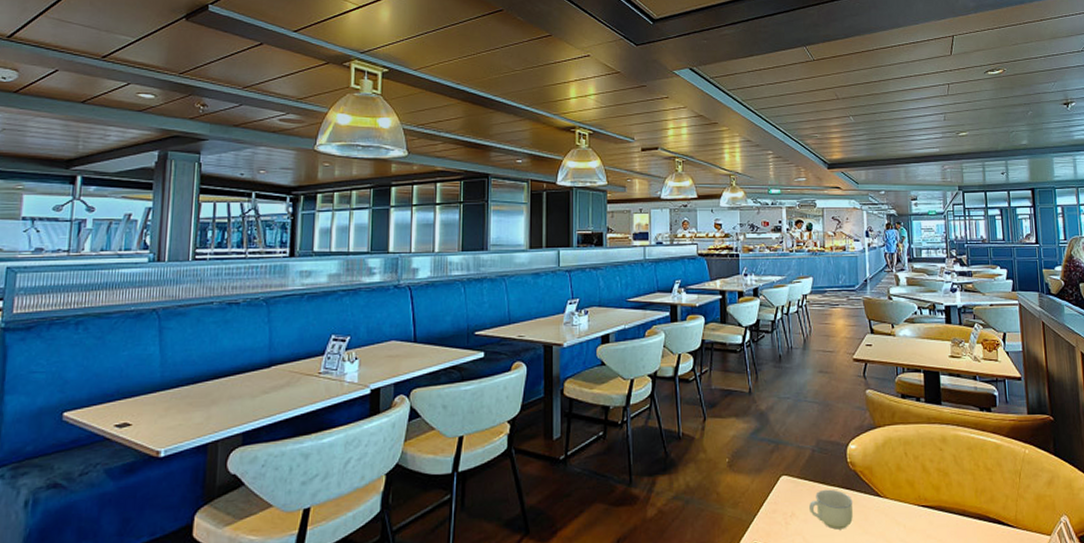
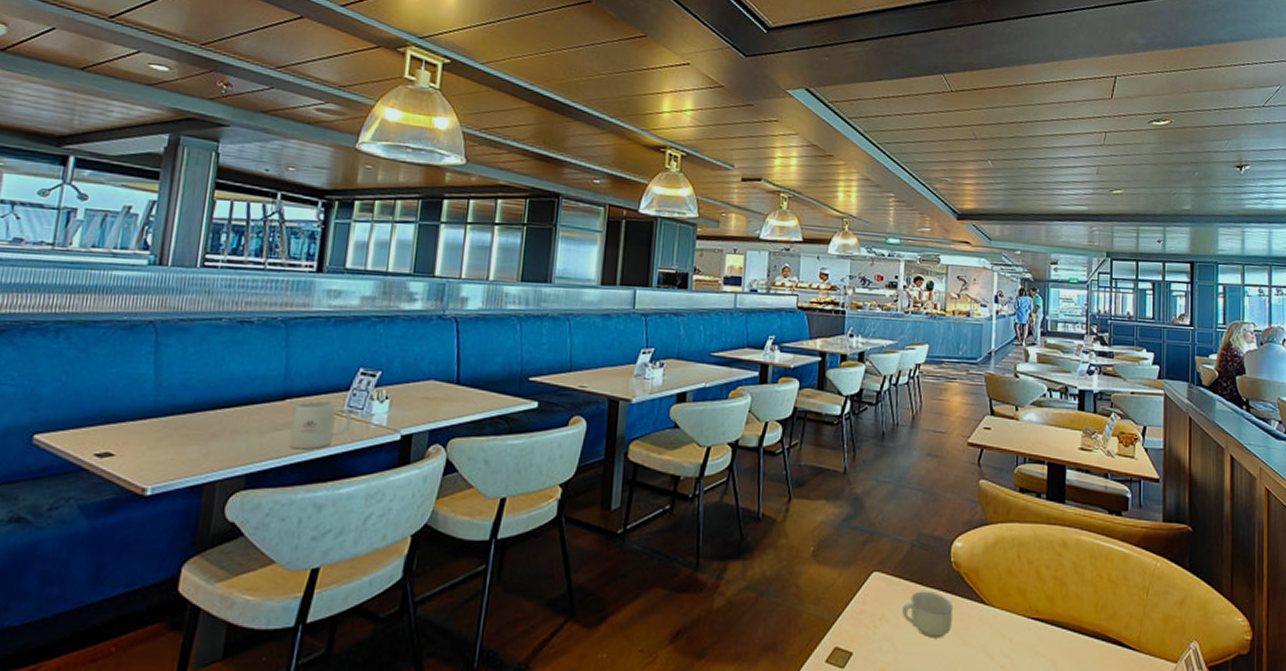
mug: none [277,365,328,408] -> present [289,400,352,450]

